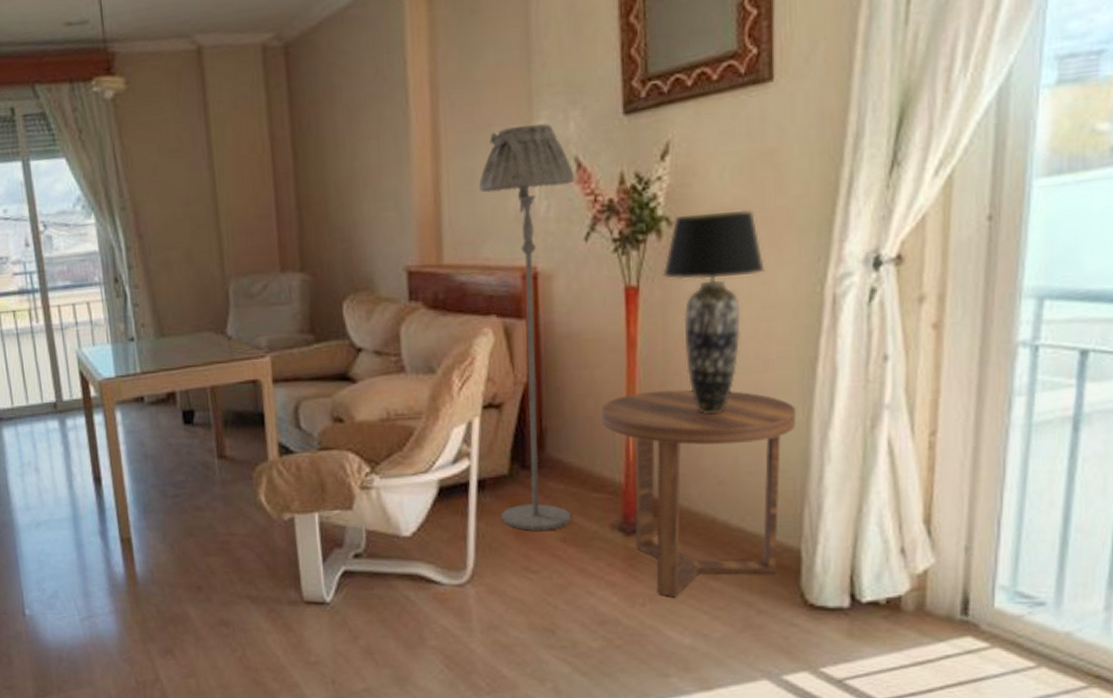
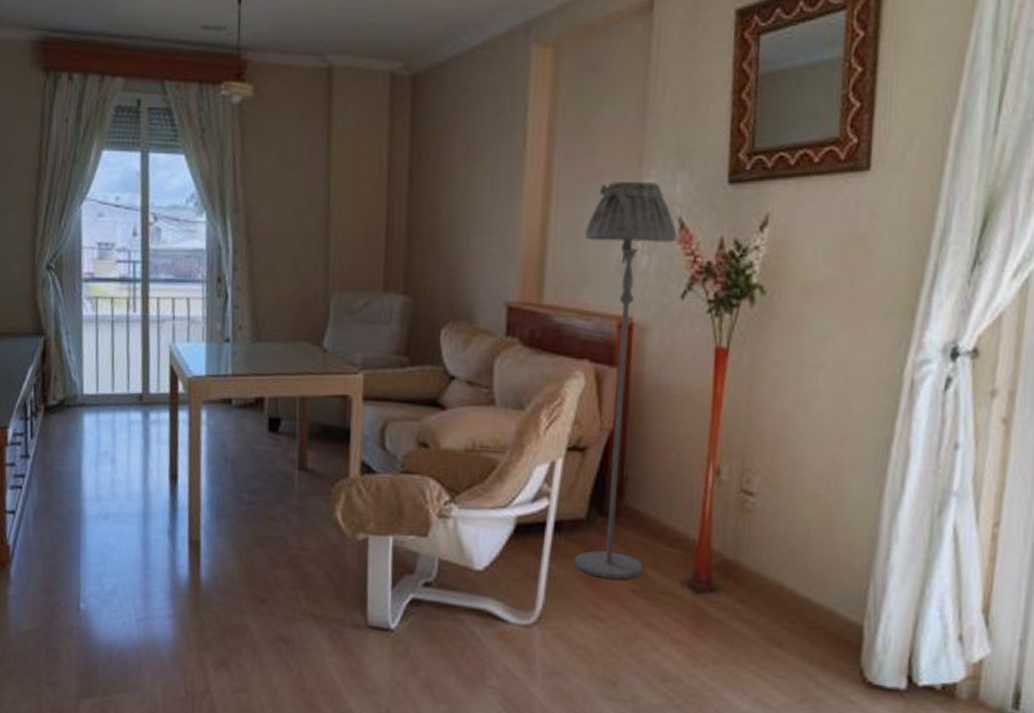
side table: present [601,389,796,598] -> none [681,452,868,662]
table lamp: present [663,209,765,415] -> none [752,285,849,482]

